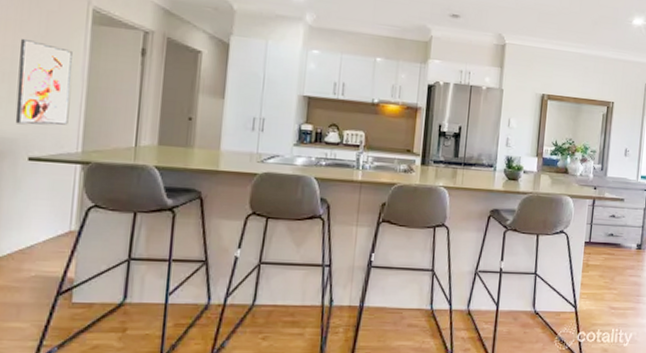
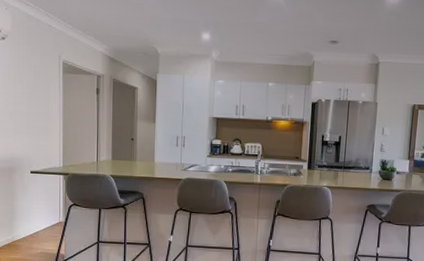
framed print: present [15,39,72,126] -> none [19,88,53,148]

